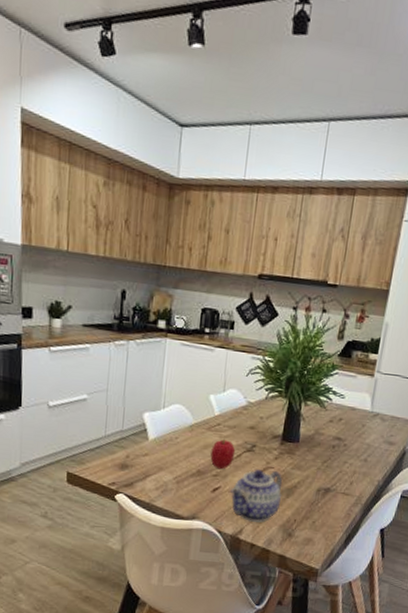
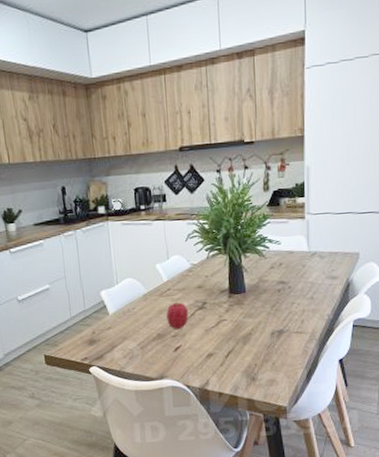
teapot: present [229,469,283,523] -> none [190,322,239,373]

